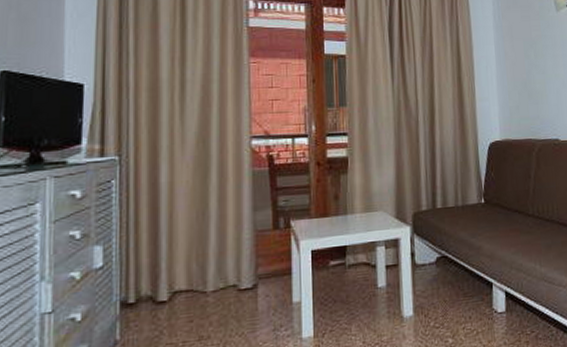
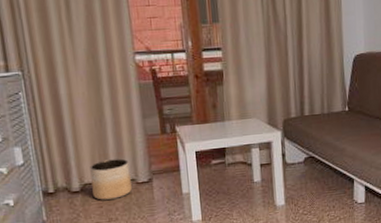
planter: none [183,259,232,313] -> present [90,158,132,201]

